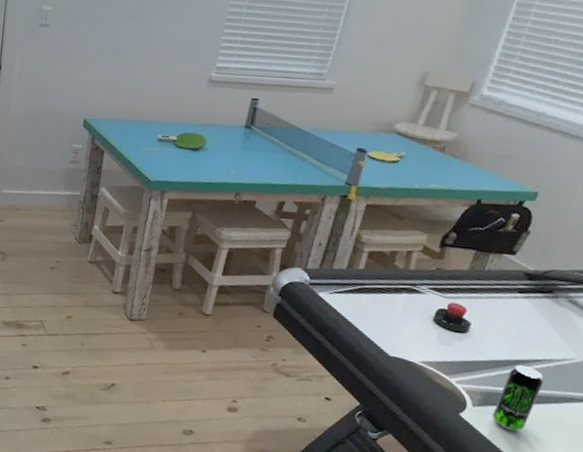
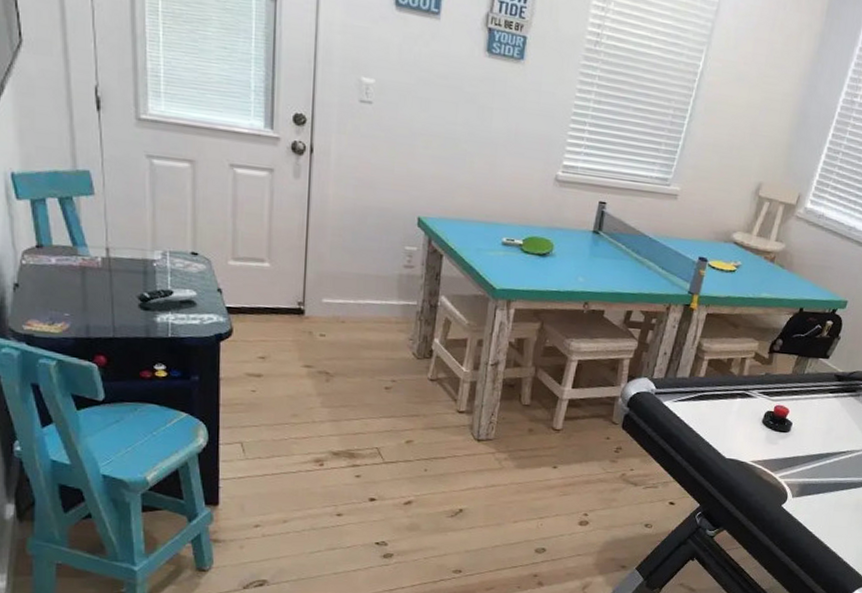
beverage can: present [492,364,543,431] -> none [807,457,847,516]

